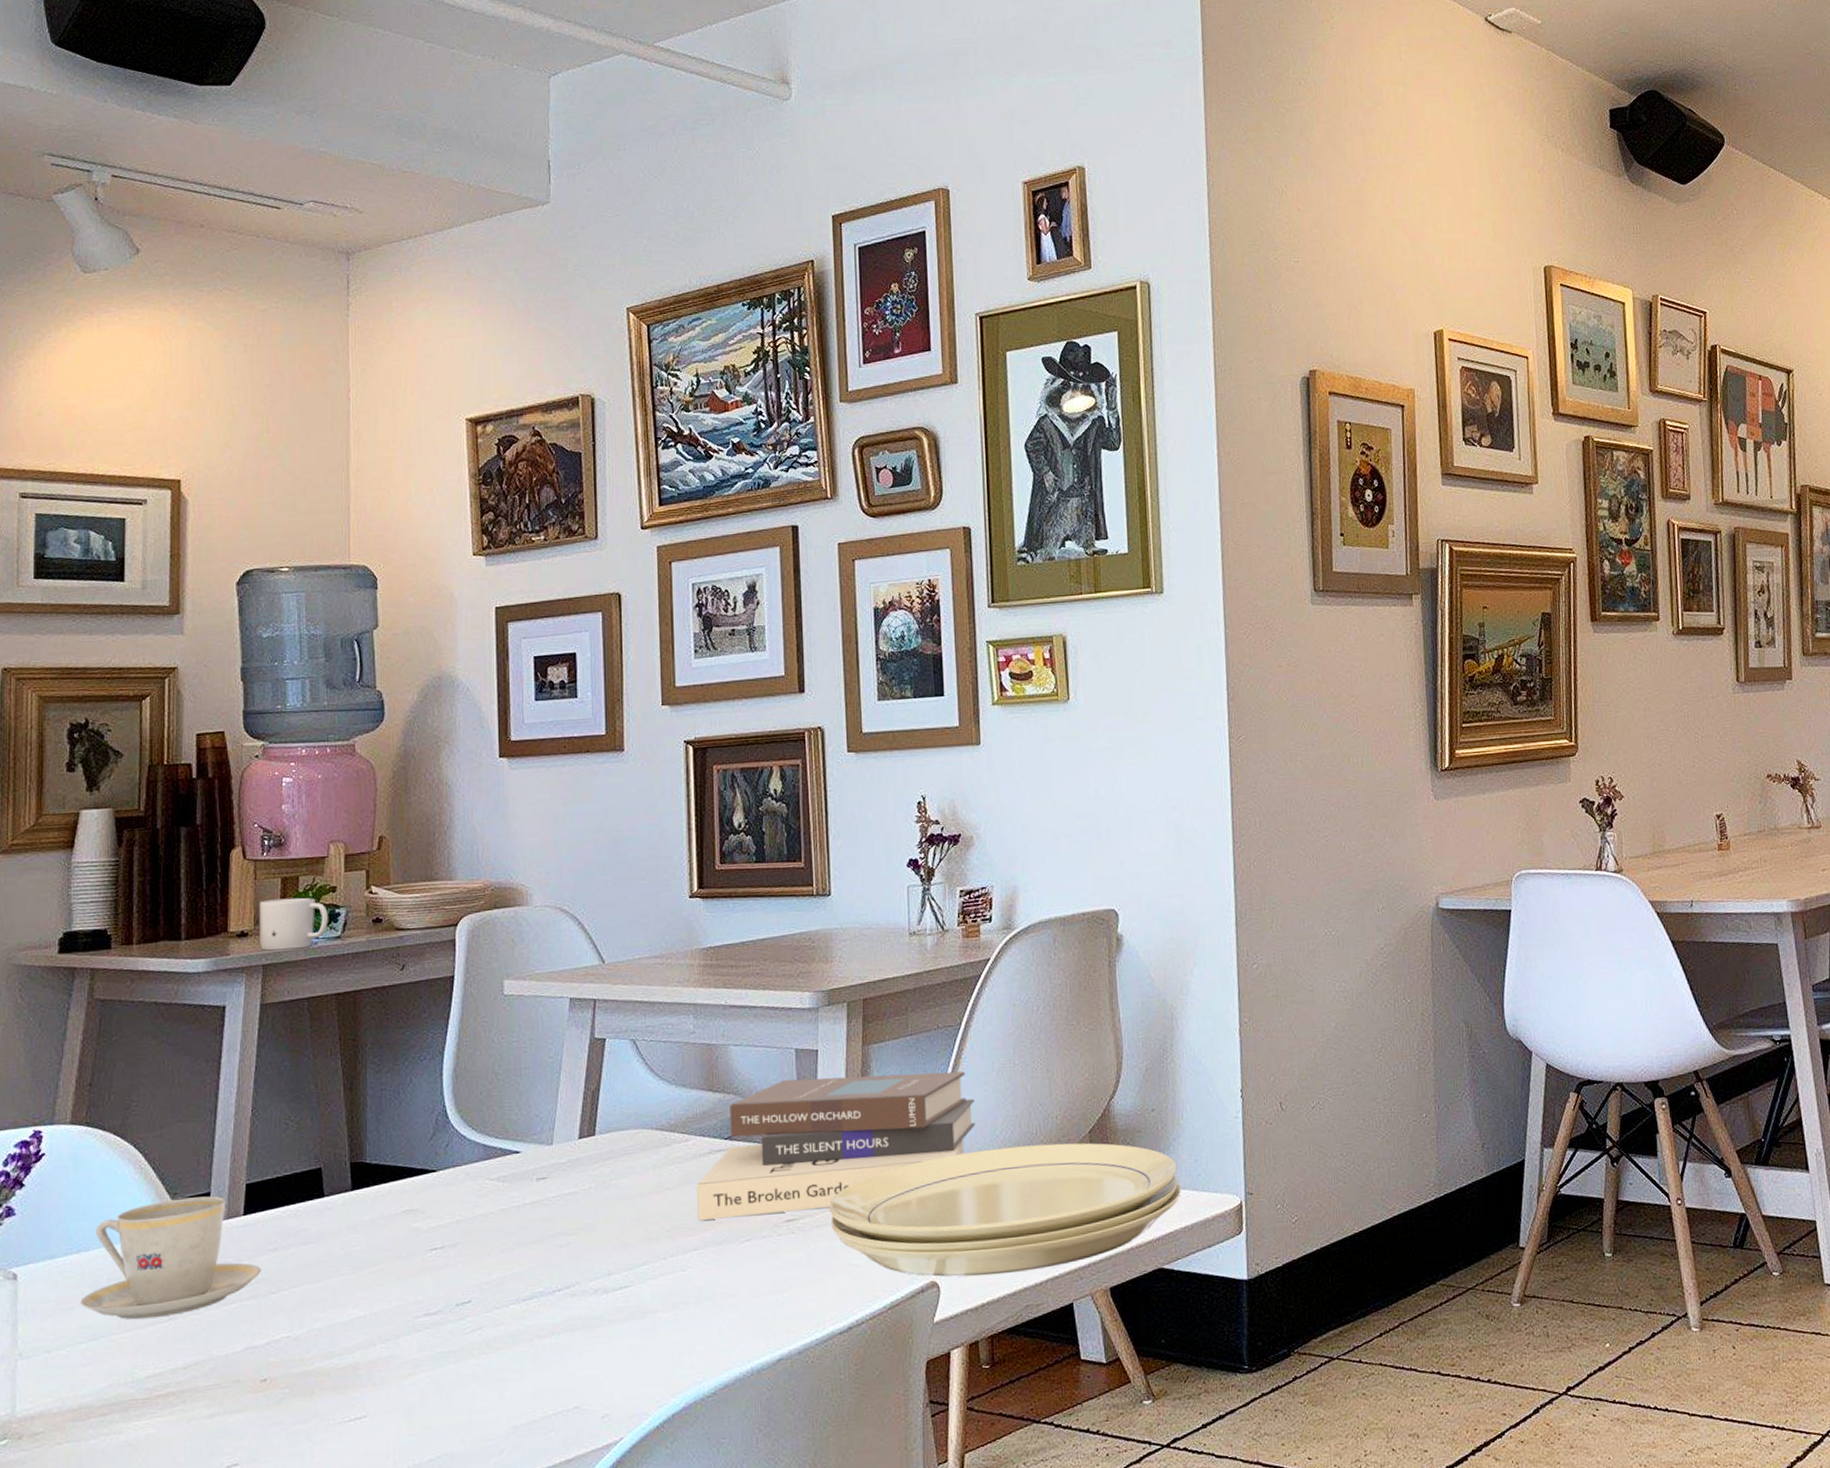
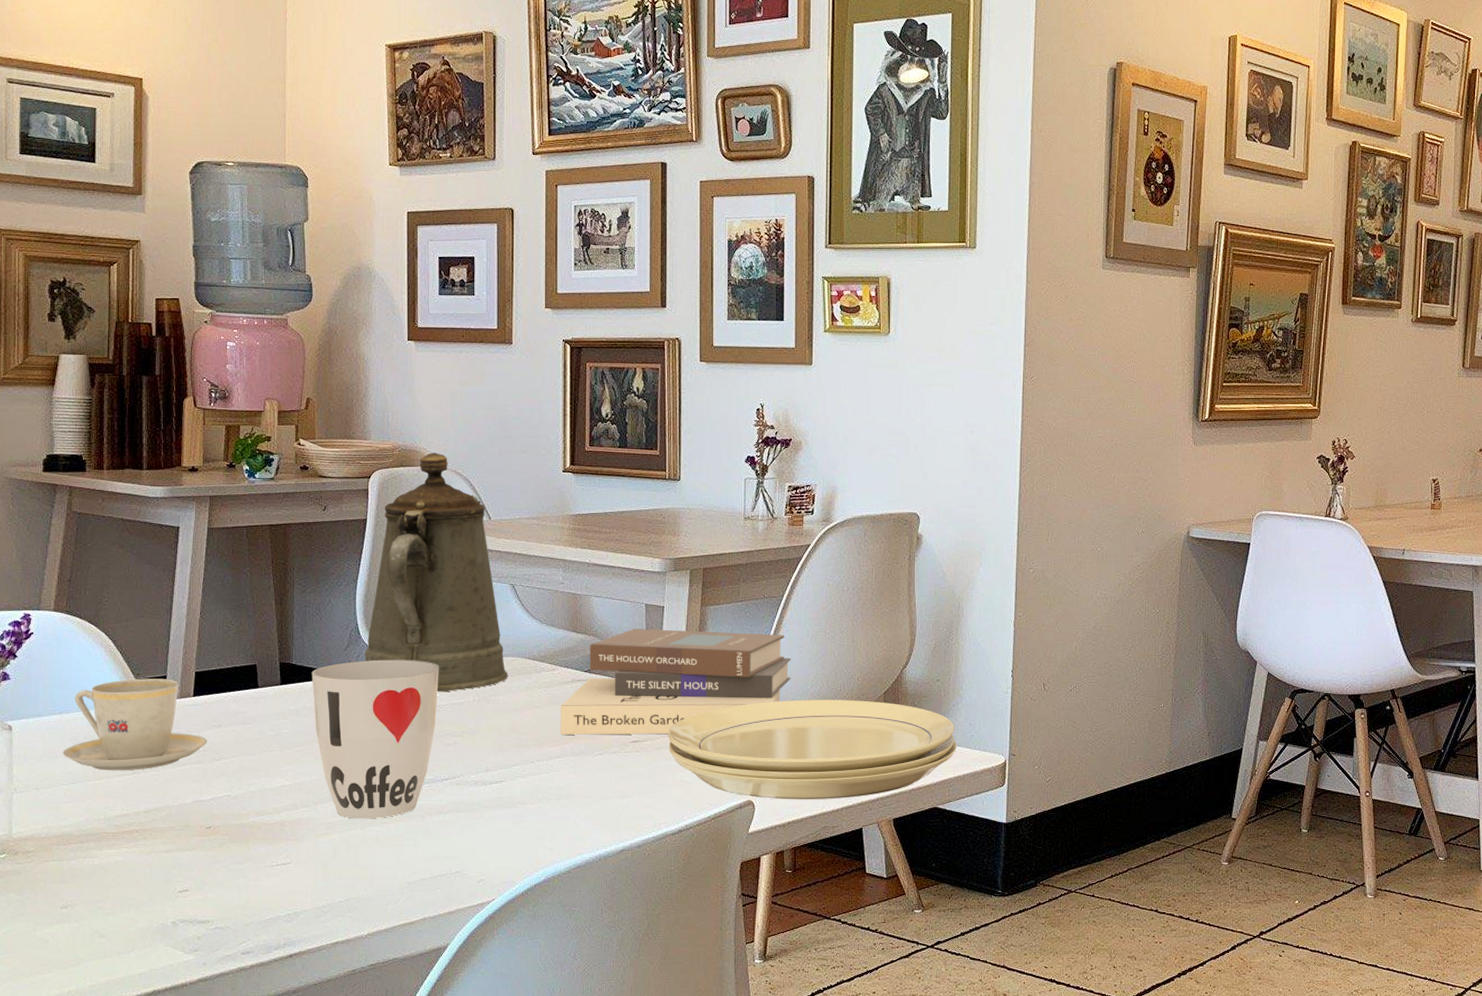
mug: present [259,897,328,951] -> none [207,442,264,486]
cup: none [389,1144,547,1352] -> present [311,659,439,819]
coffee pot: none [454,888,631,1182] -> present [364,453,508,692]

